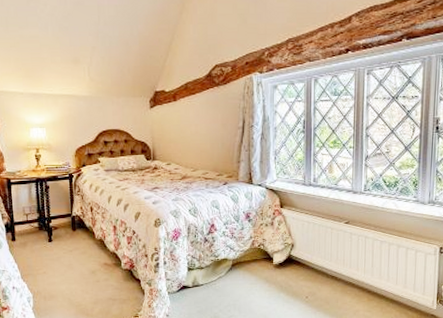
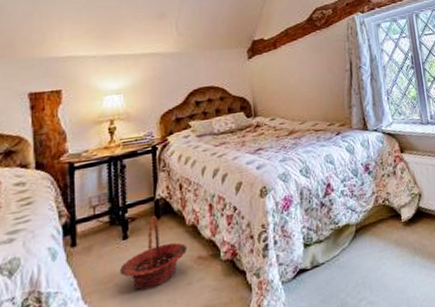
basket: none [46,228,96,280] -> present [119,216,187,290]

